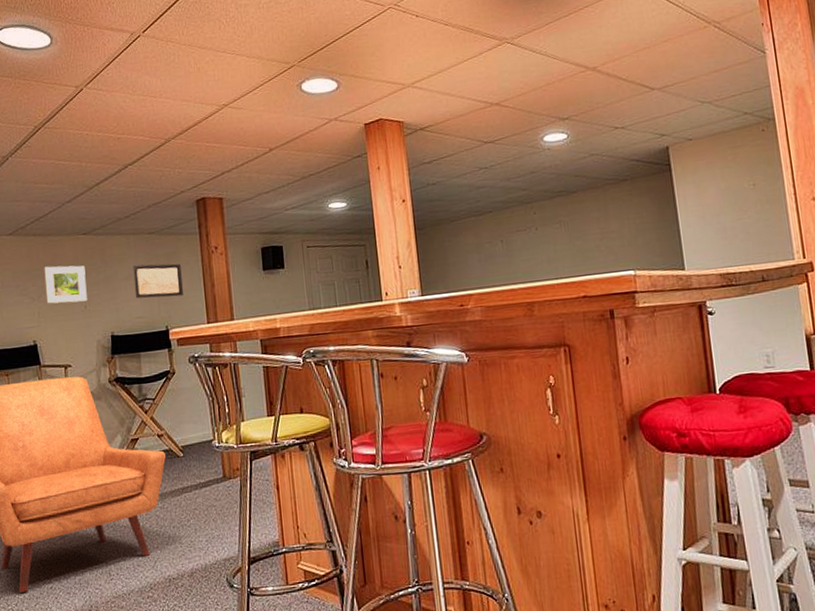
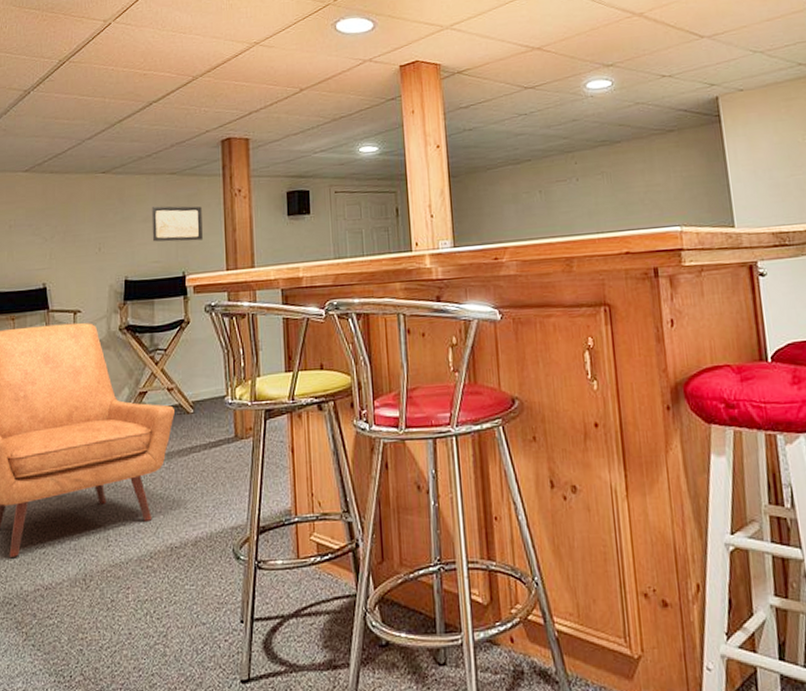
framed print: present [44,265,87,304] -> none [59,205,102,245]

